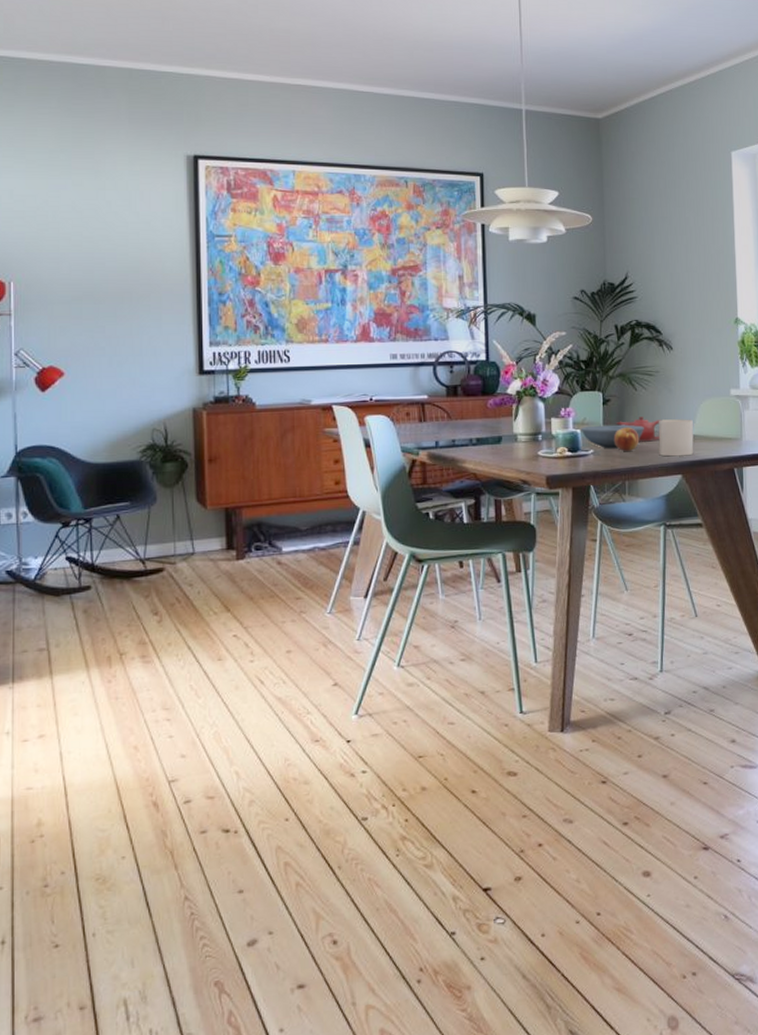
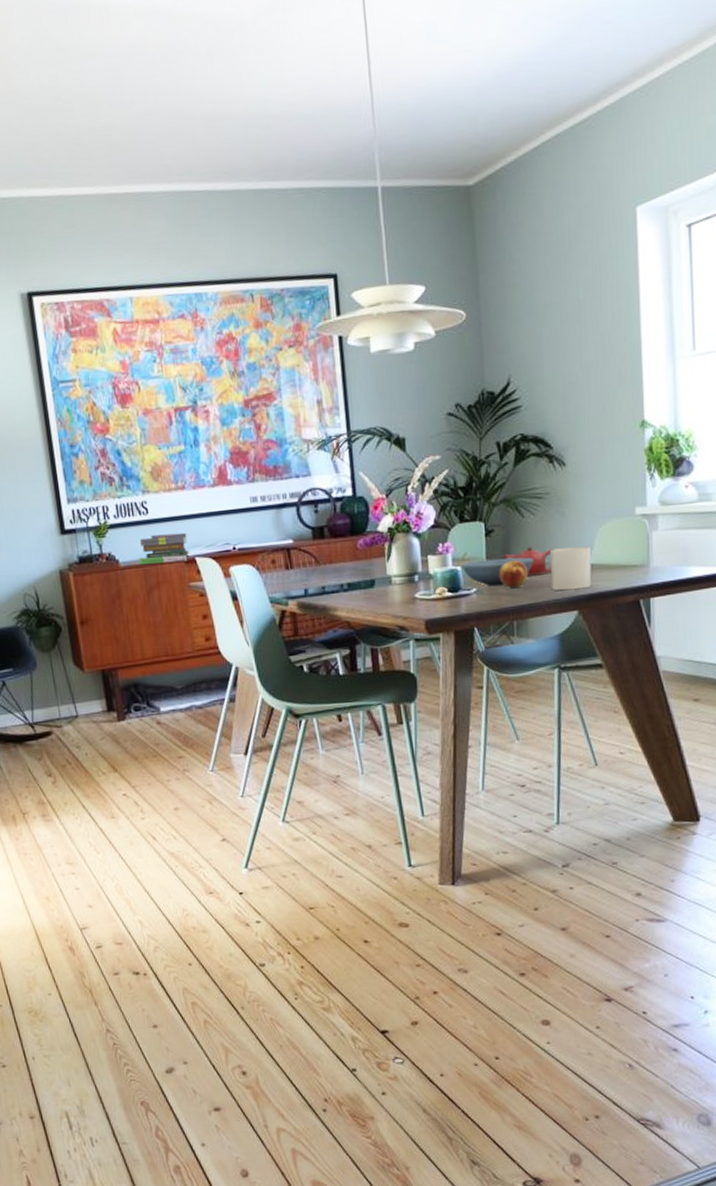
books: none [275,381,328,409] -> present [138,532,190,565]

